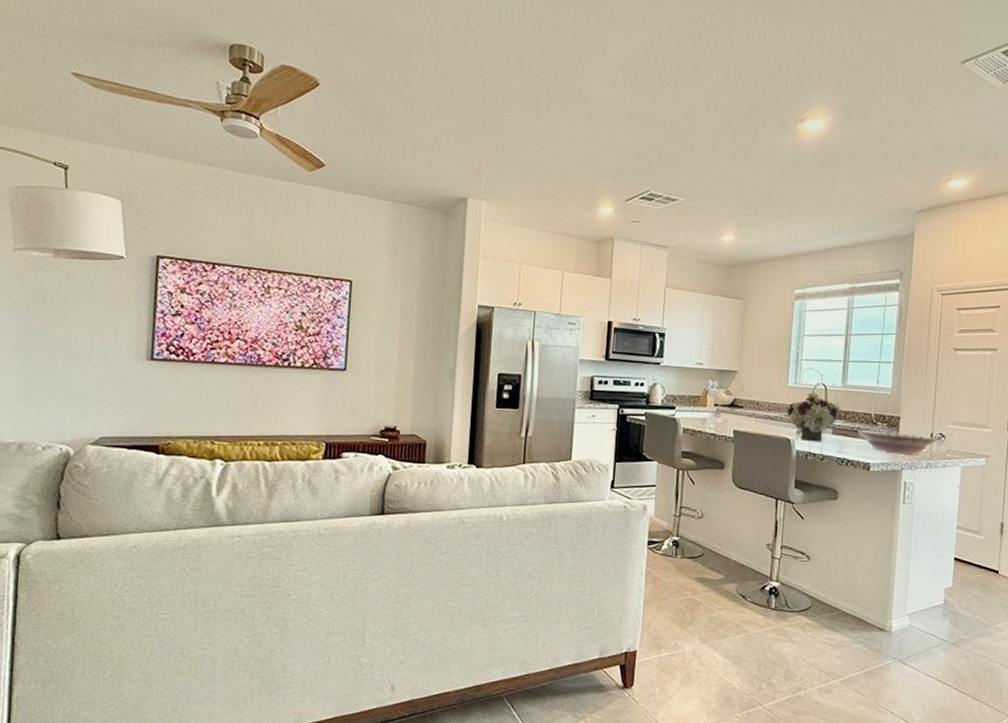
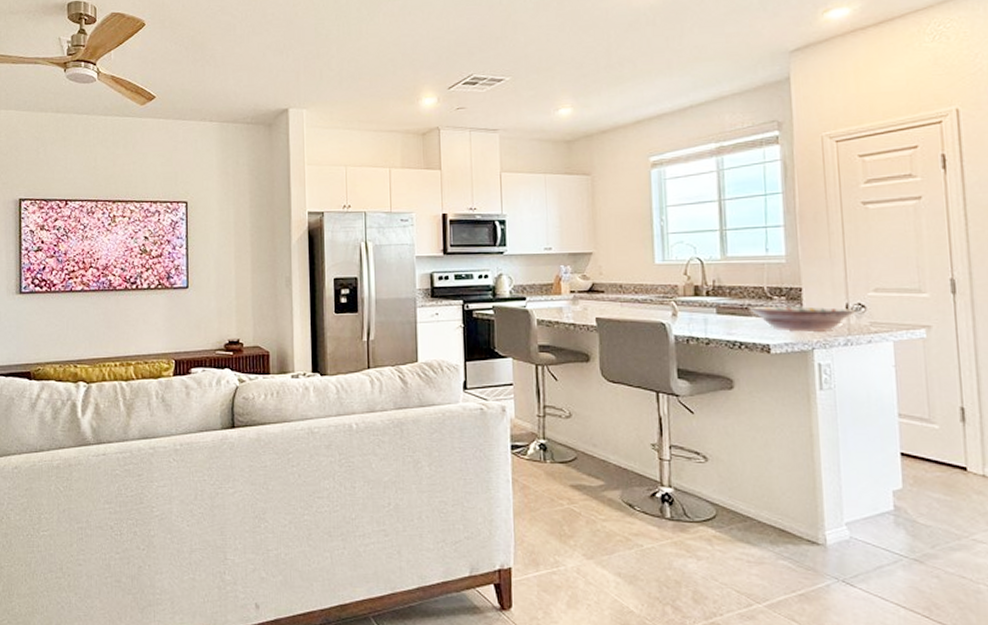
flower arrangement: present [786,392,841,442] -> none [656,268,724,325]

